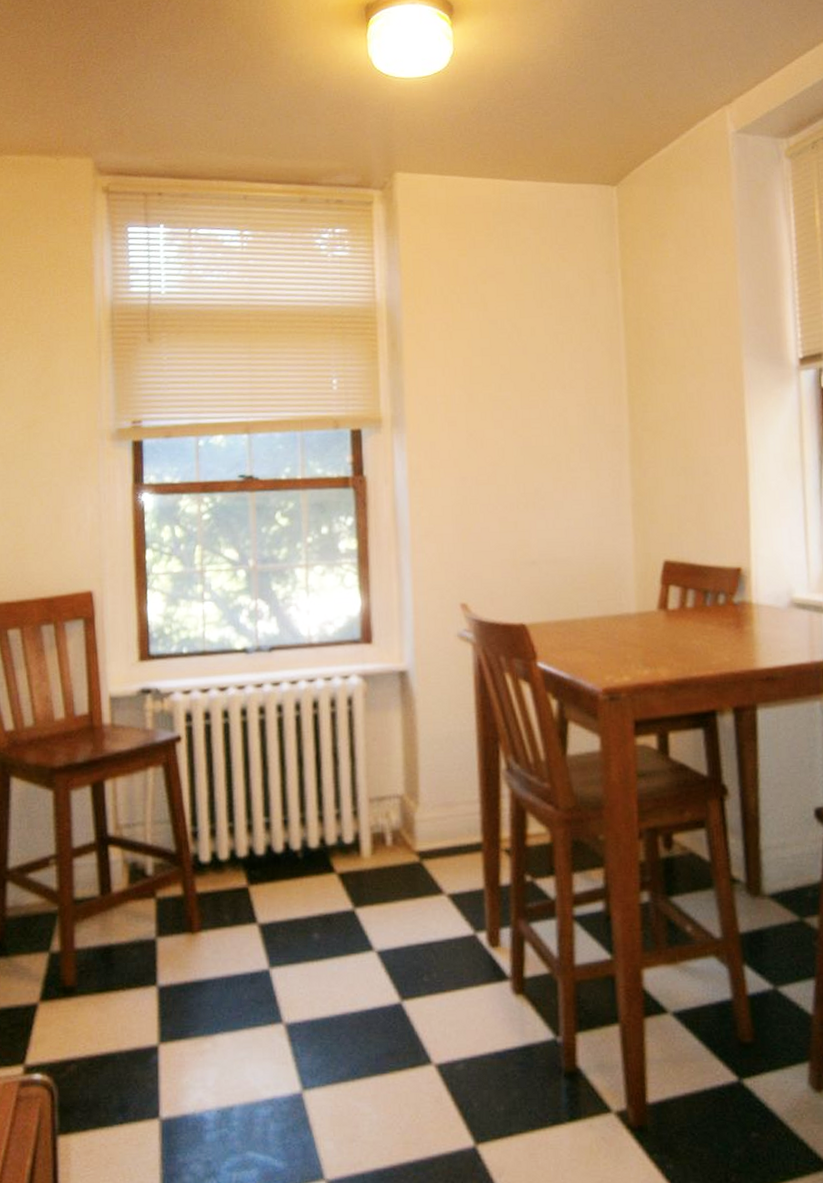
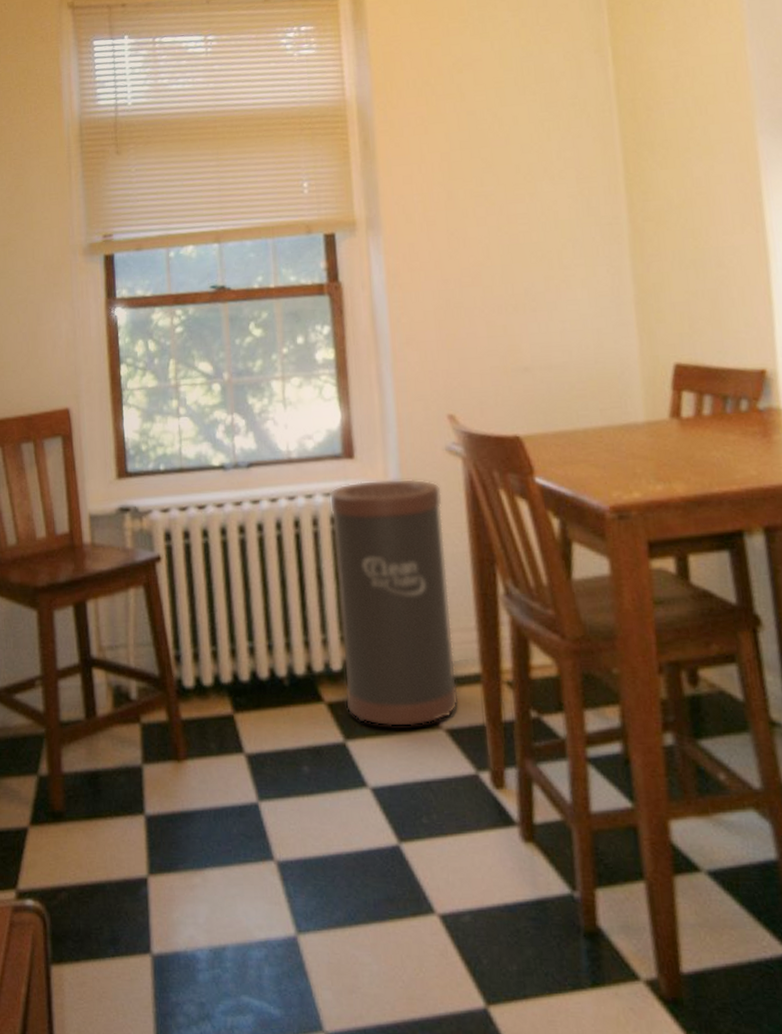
trash can: none [347,662,461,894] -> present [329,478,459,727]

